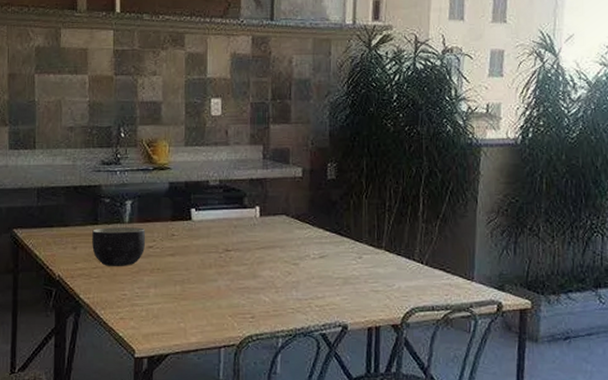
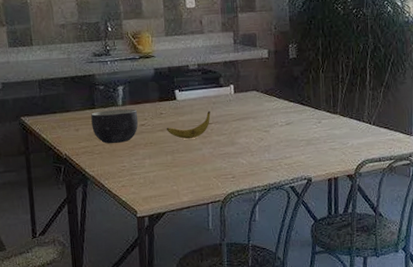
banana: none [177,235,230,268] -> present [166,110,211,139]

